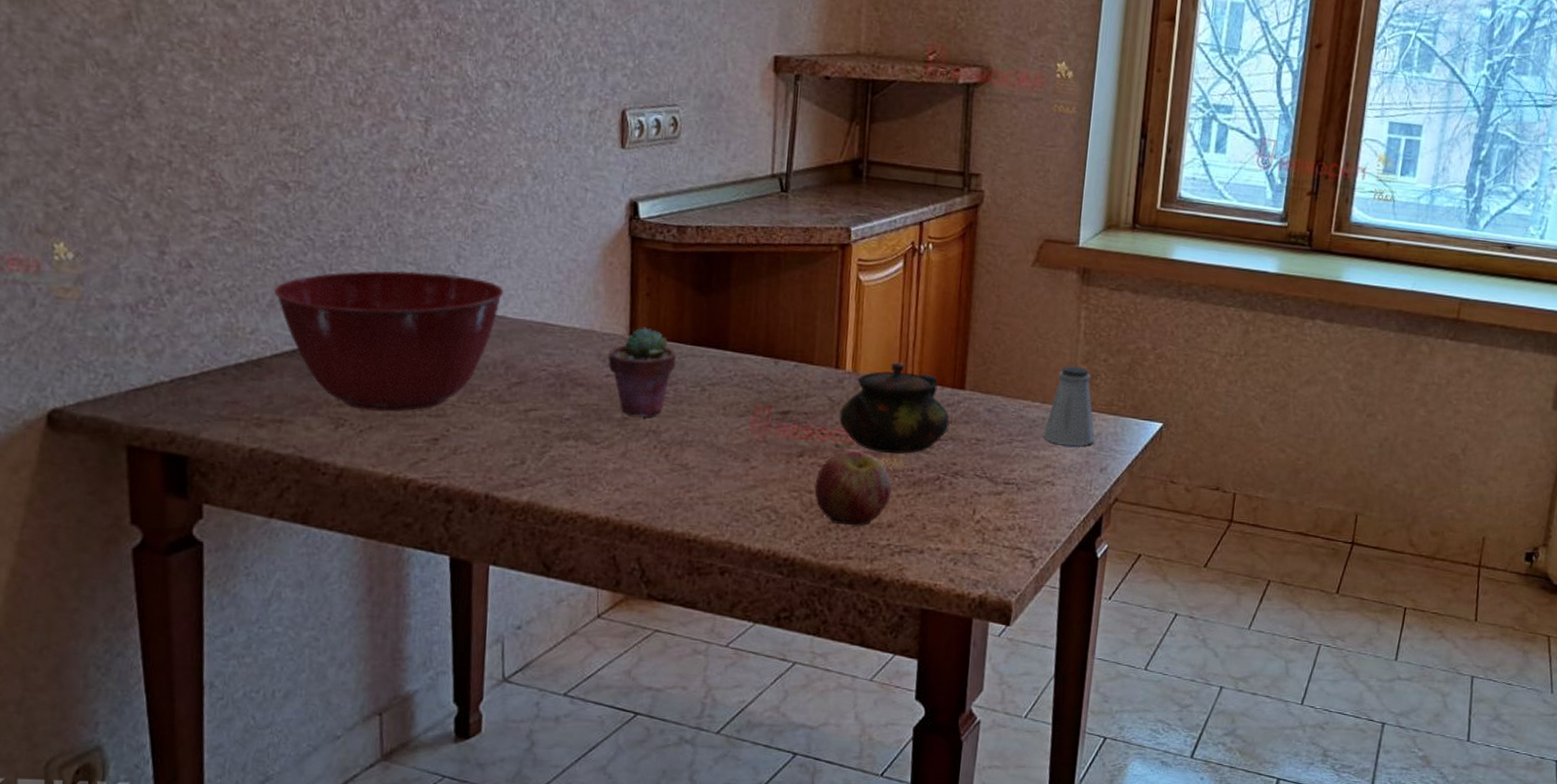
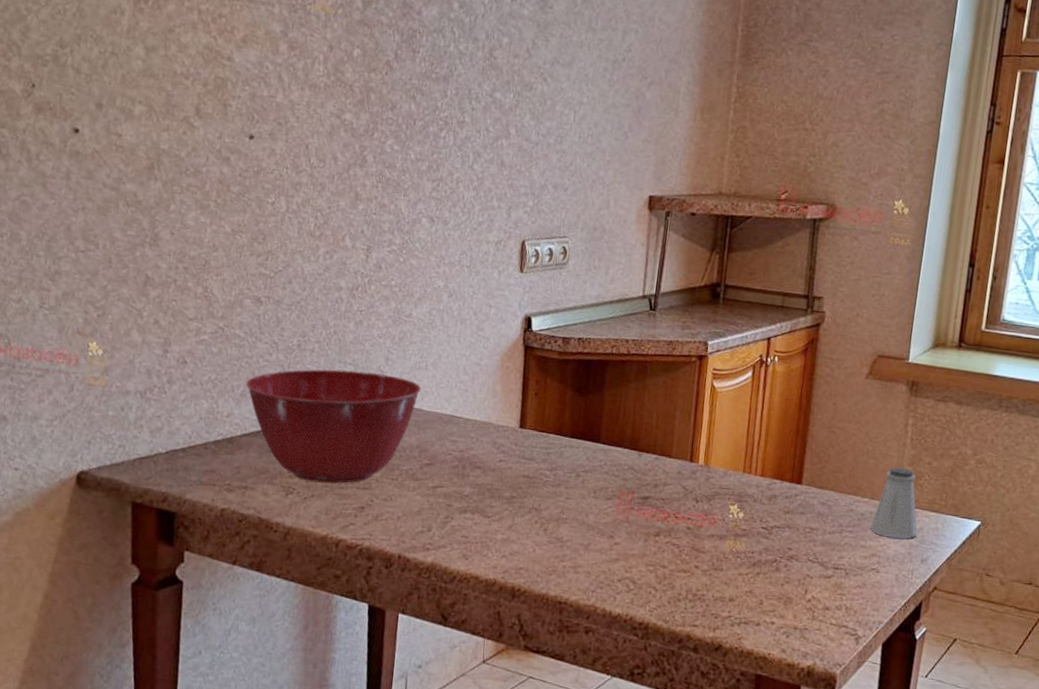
potted succulent: present [607,327,676,417] -> none [501,421,557,497]
apple: present [814,449,892,527] -> none [667,532,735,599]
teapot: present [839,362,950,454] -> none [691,458,788,538]

